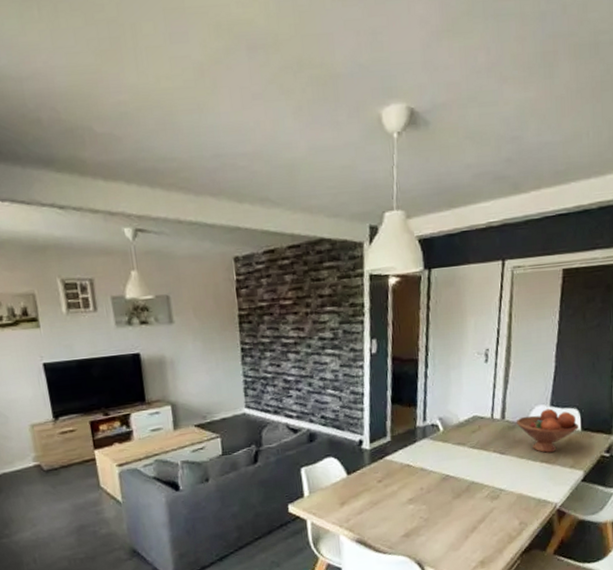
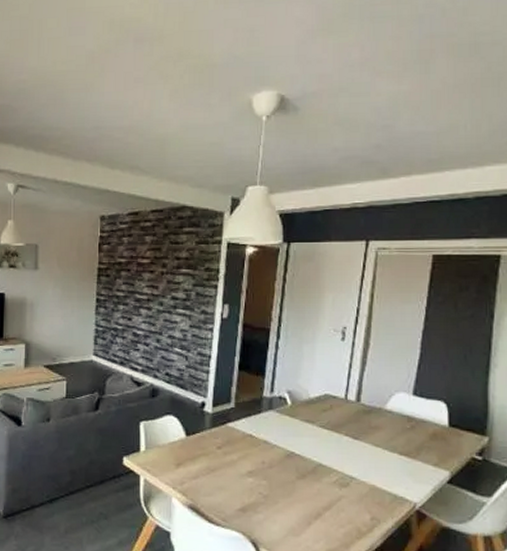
fruit bowl: present [516,408,578,453] -> none [372,397,445,445]

